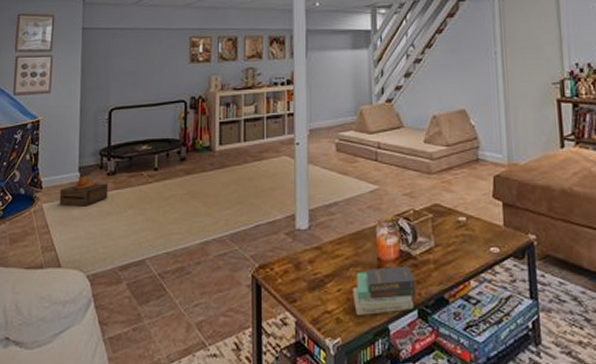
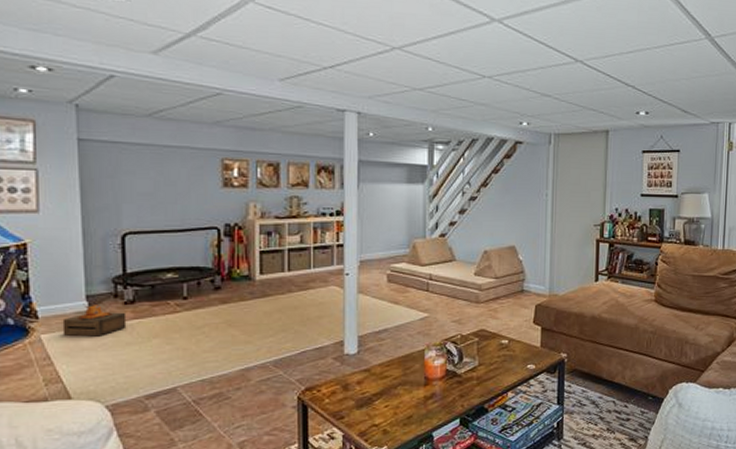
books: present [352,267,416,317] -> none [400,384,459,427]

